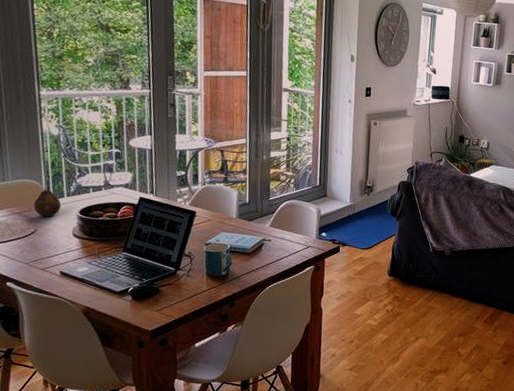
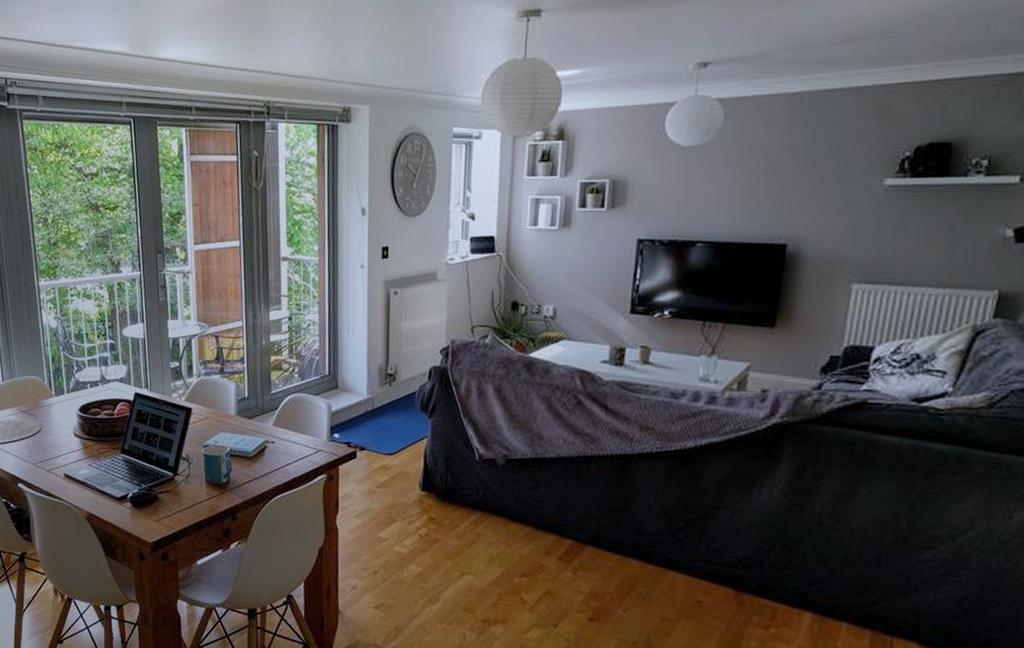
fruit: present [33,189,61,218] -> none [37,386,62,416]

